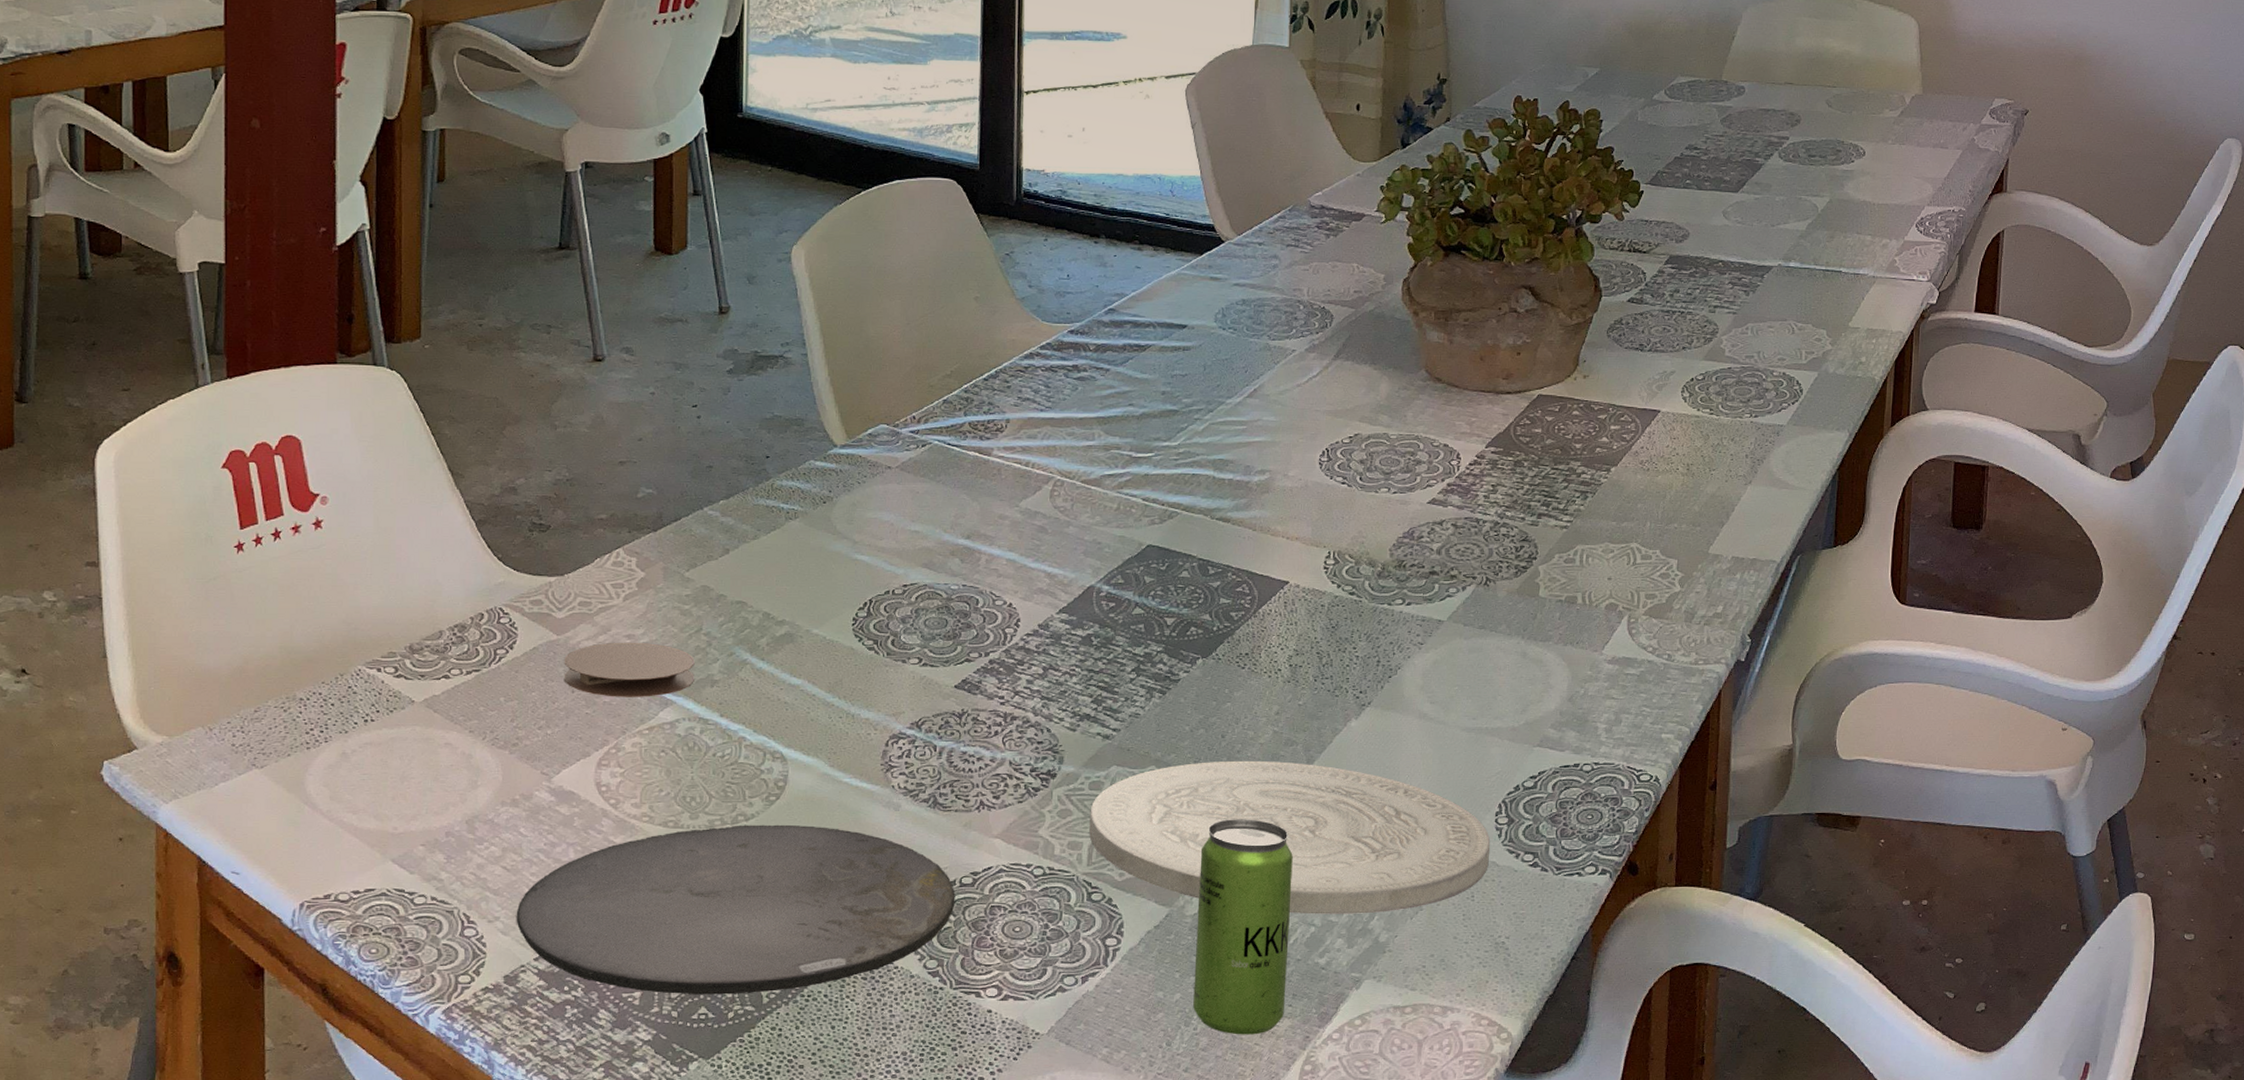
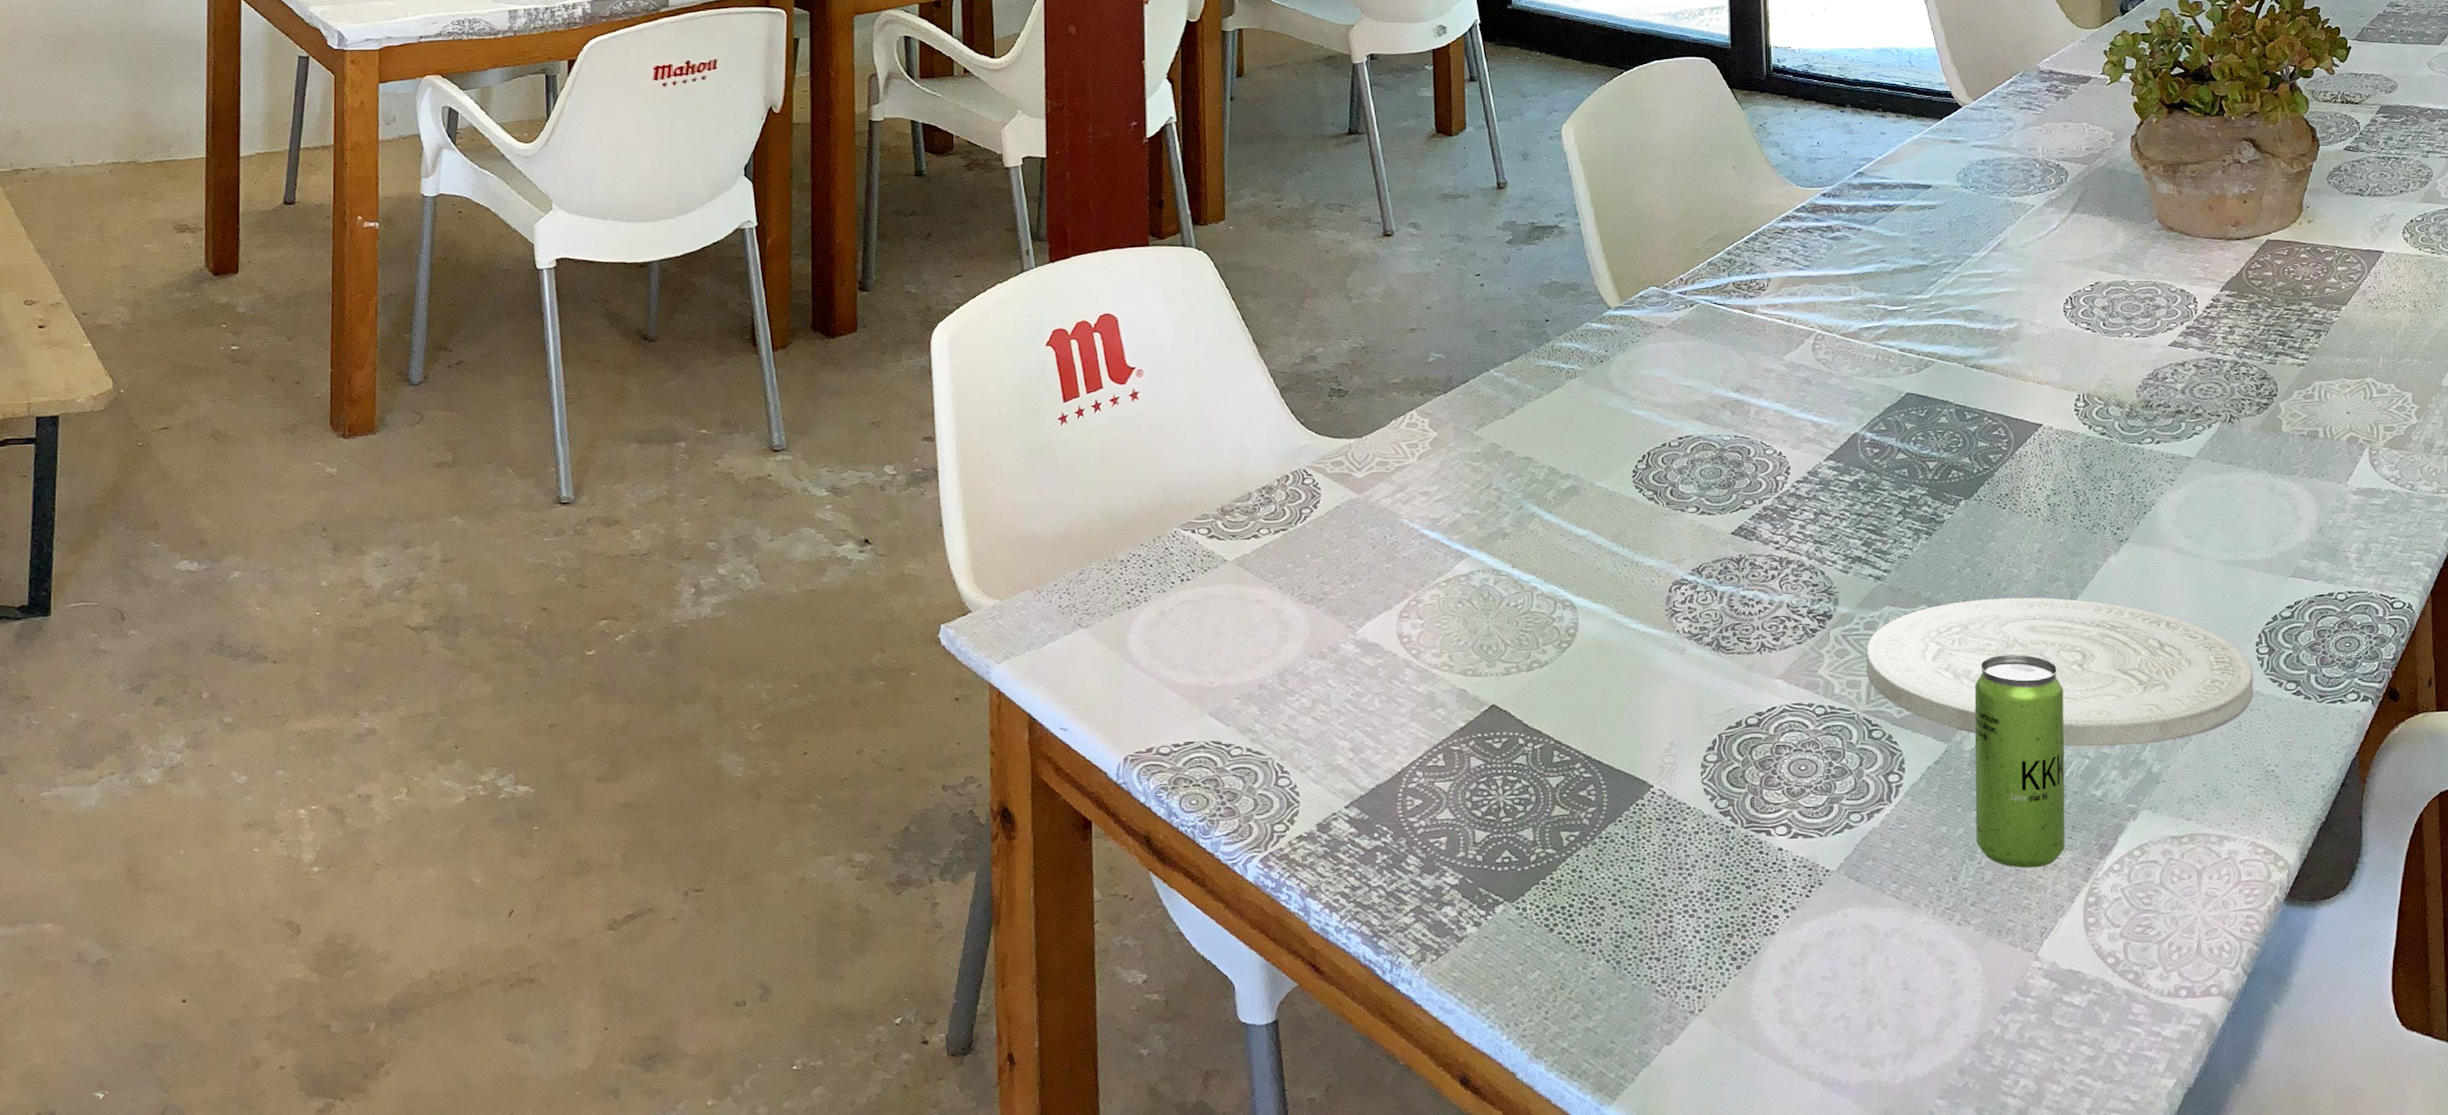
plate: present [516,824,955,995] -> none [1327,670,1742,839]
coaster: present [564,642,695,697] -> none [1364,498,1487,552]

